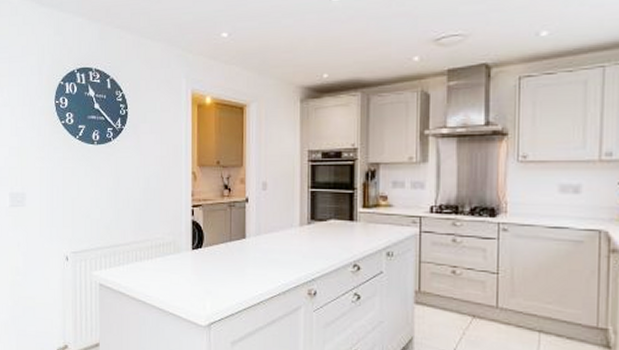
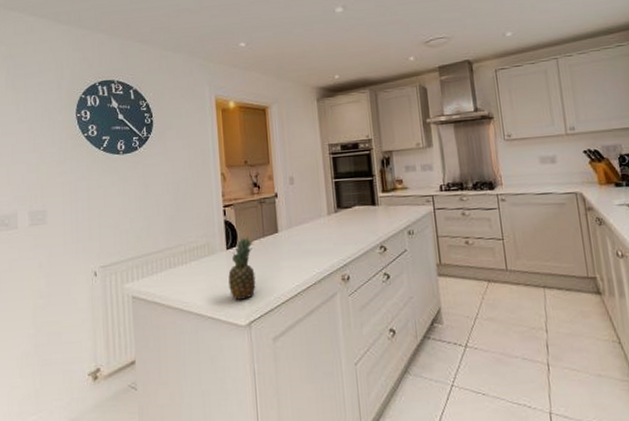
fruit: none [192,238,220,301] -> present [228,235,256,300]

